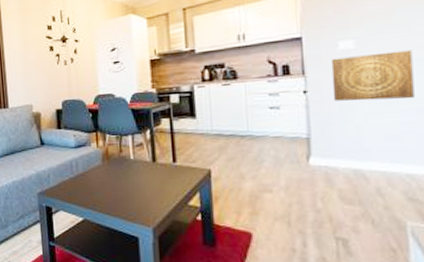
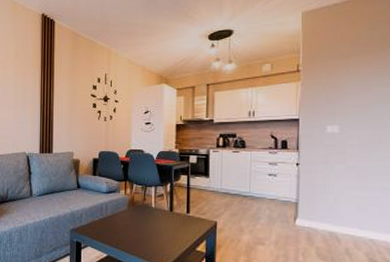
wall art: present [331,49,414,101] -> none [319,138,382,179]

